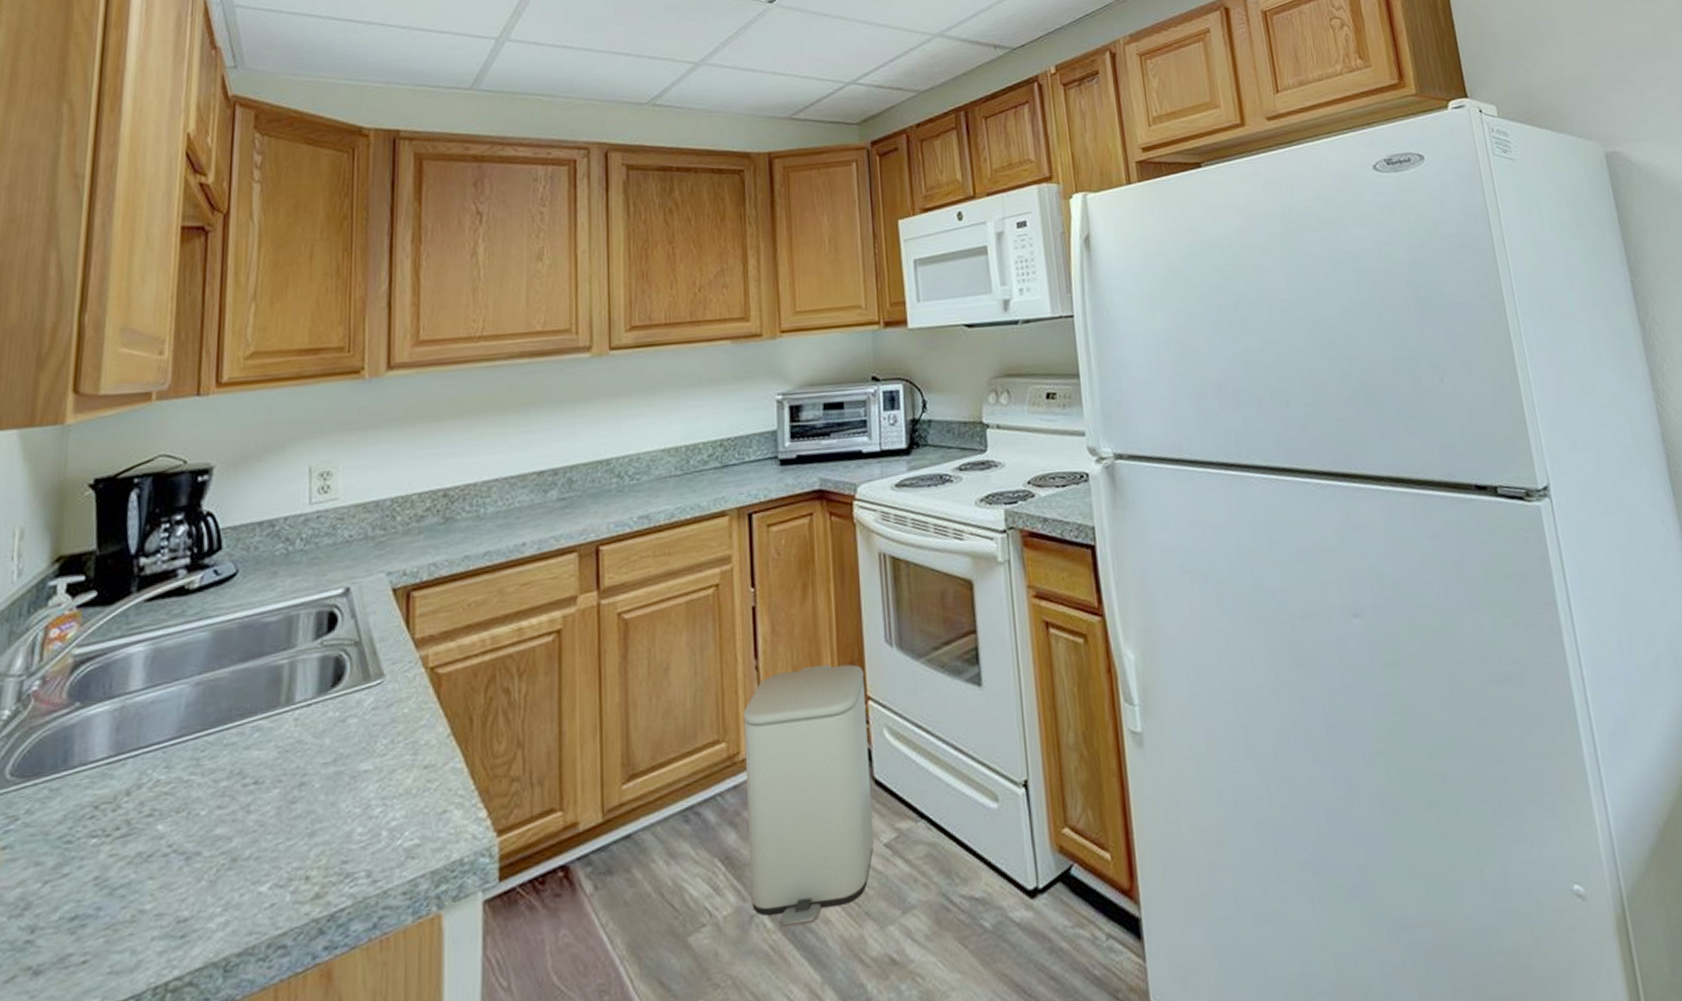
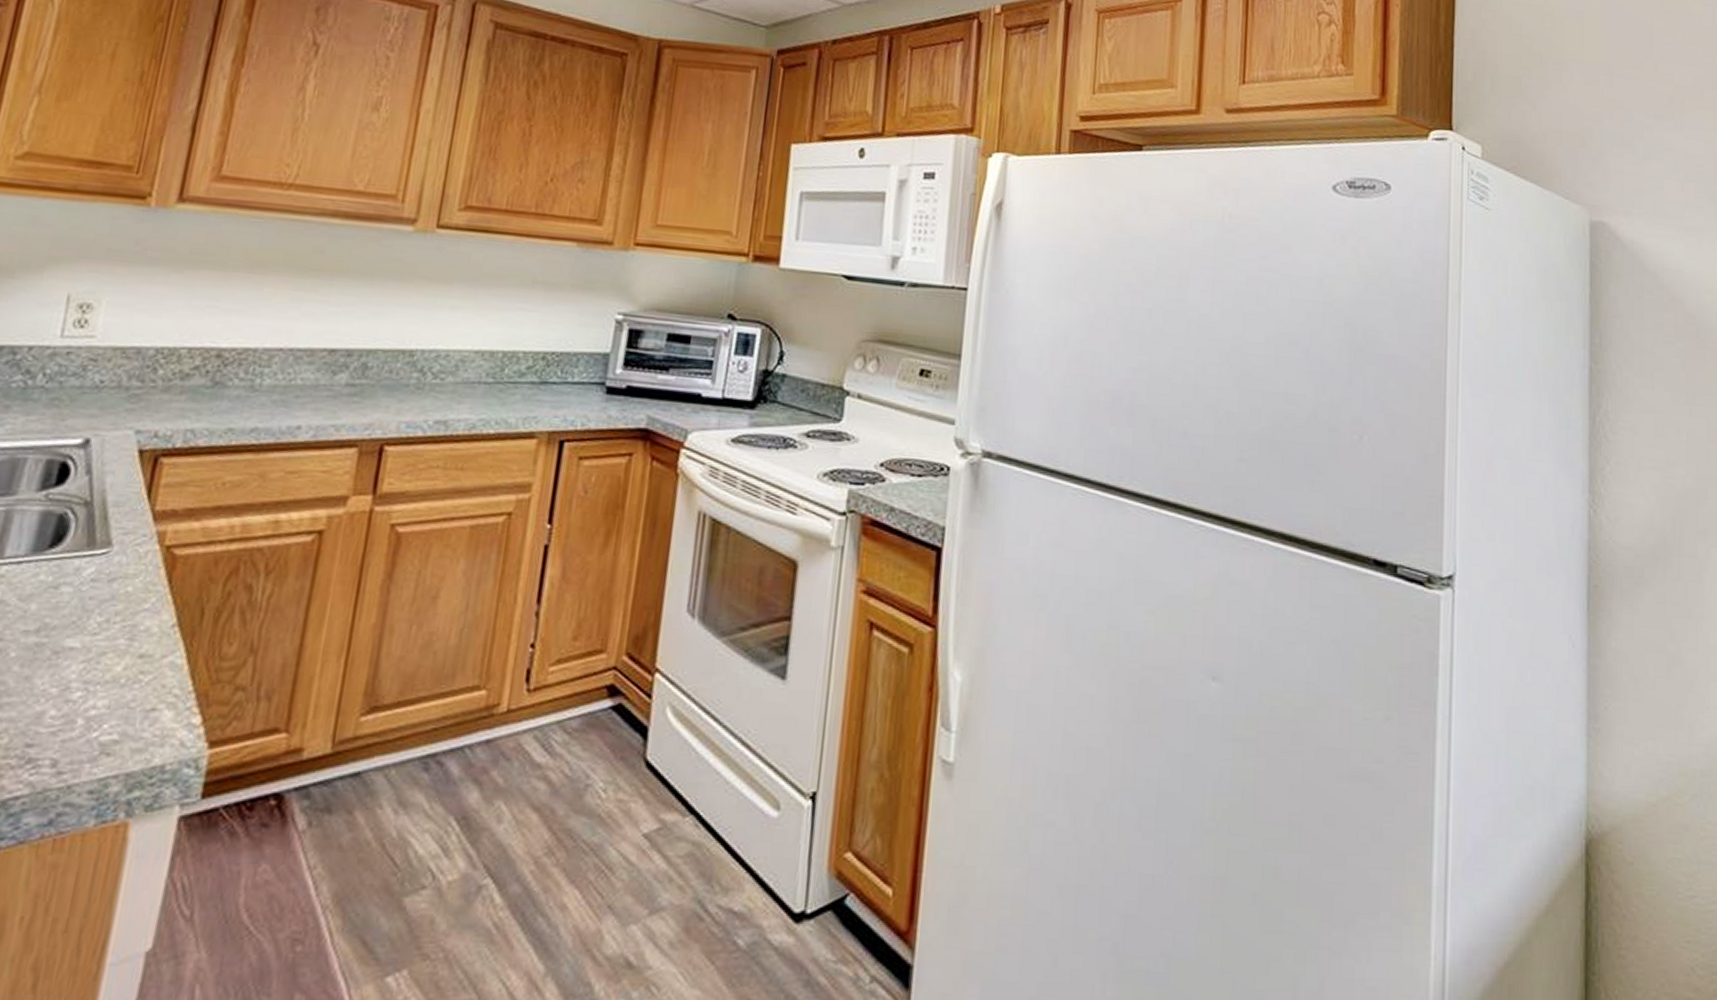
pedal bin: present [743,664,875,927] -> none [482,622,658,906]

